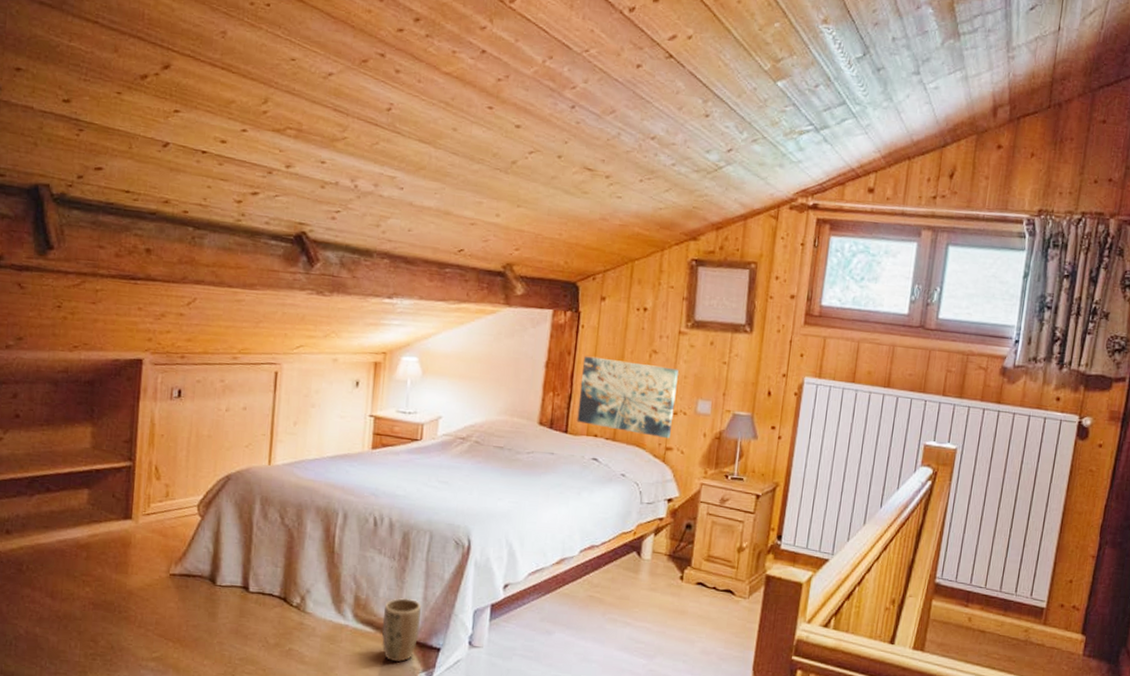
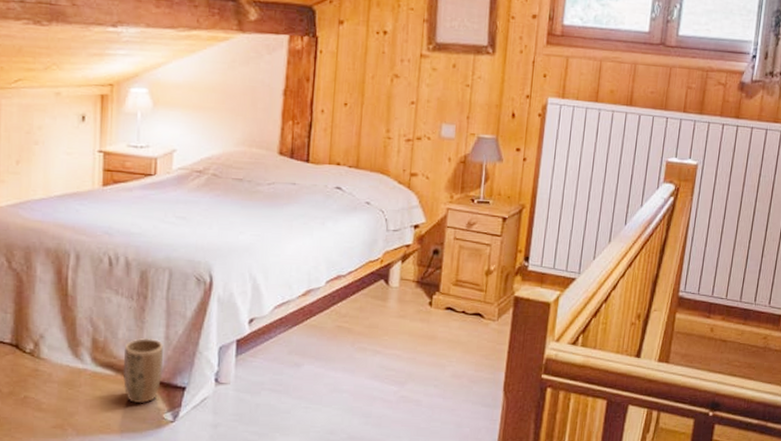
wall art: present [576,356,679,439] -> none [318,82,421,165]

